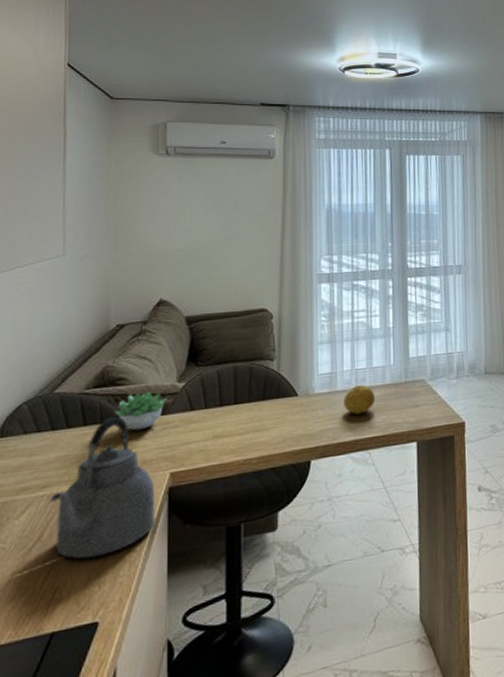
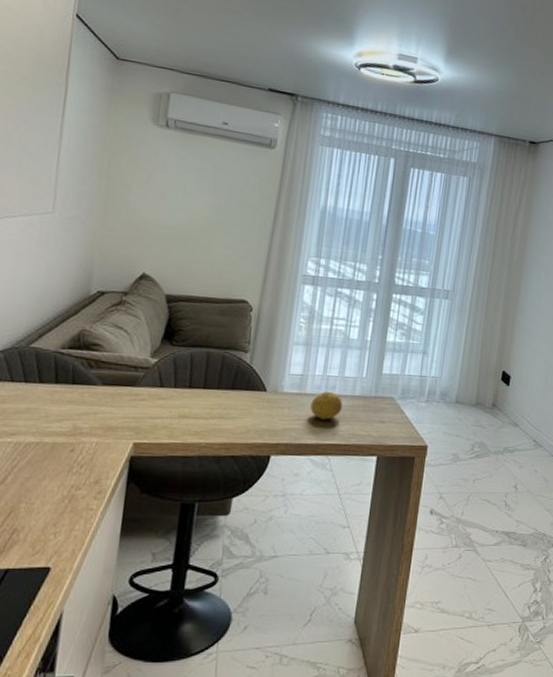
kettle: present [49,417,155,559] -> none [15,380,117,508]
succulent plant: present [114,391,167,431] -> none [86,361,139,398]

